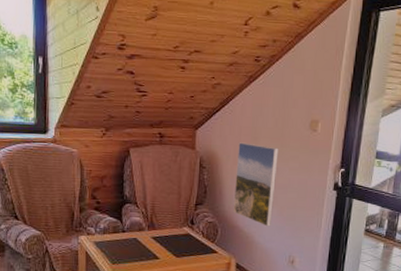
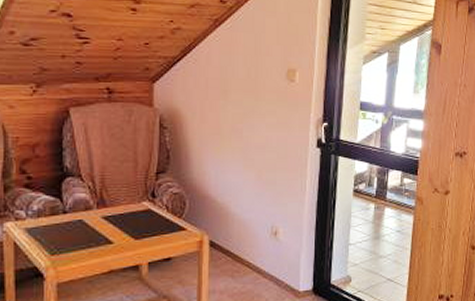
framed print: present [233,142,279,227] -> none [203,96,253,194]

